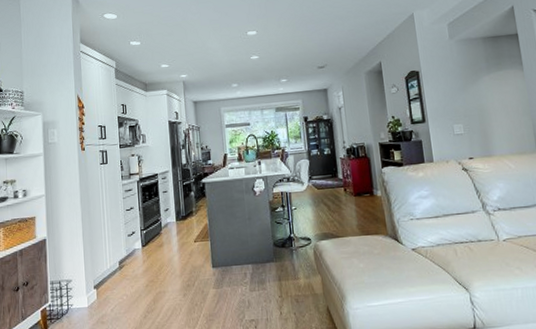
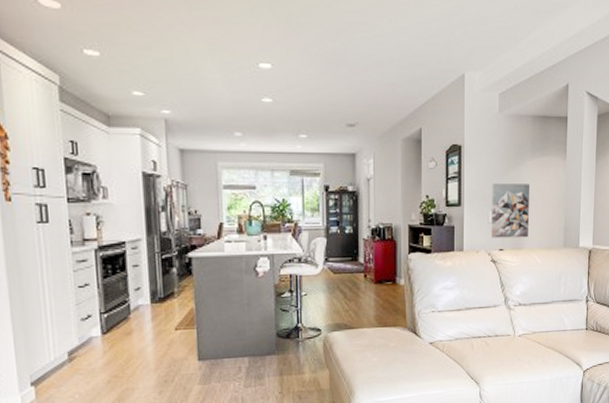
wall art: none [452,96,497,149] -> present [491,184,529,238]

